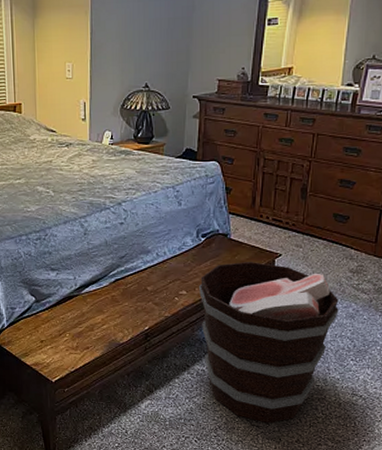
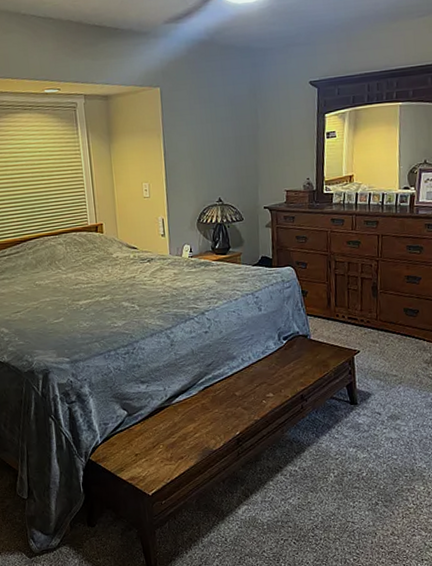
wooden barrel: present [199,261,339,424] -> none [285,359,418,519]

